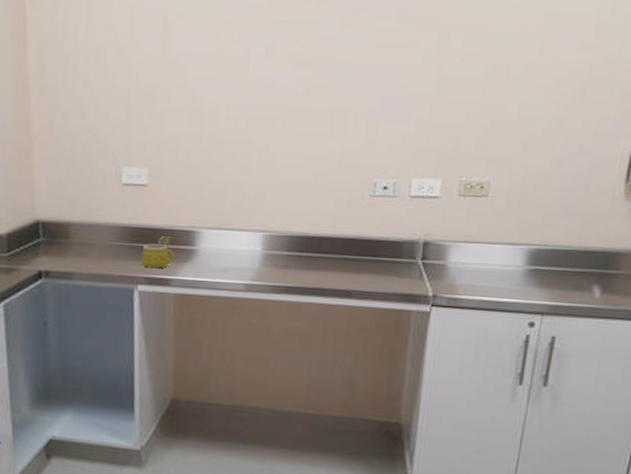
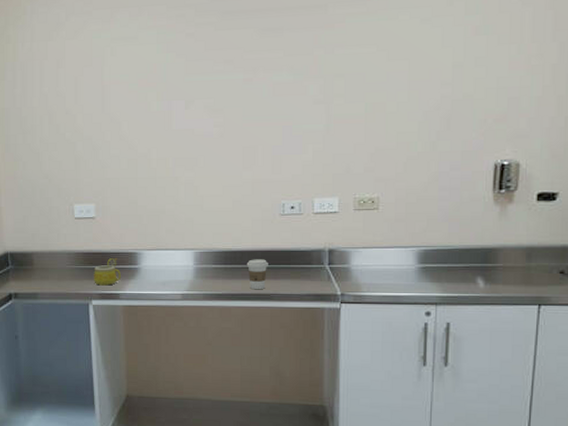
coffee cup: none [324,247,351,285] -> present [246,259,268,290]

